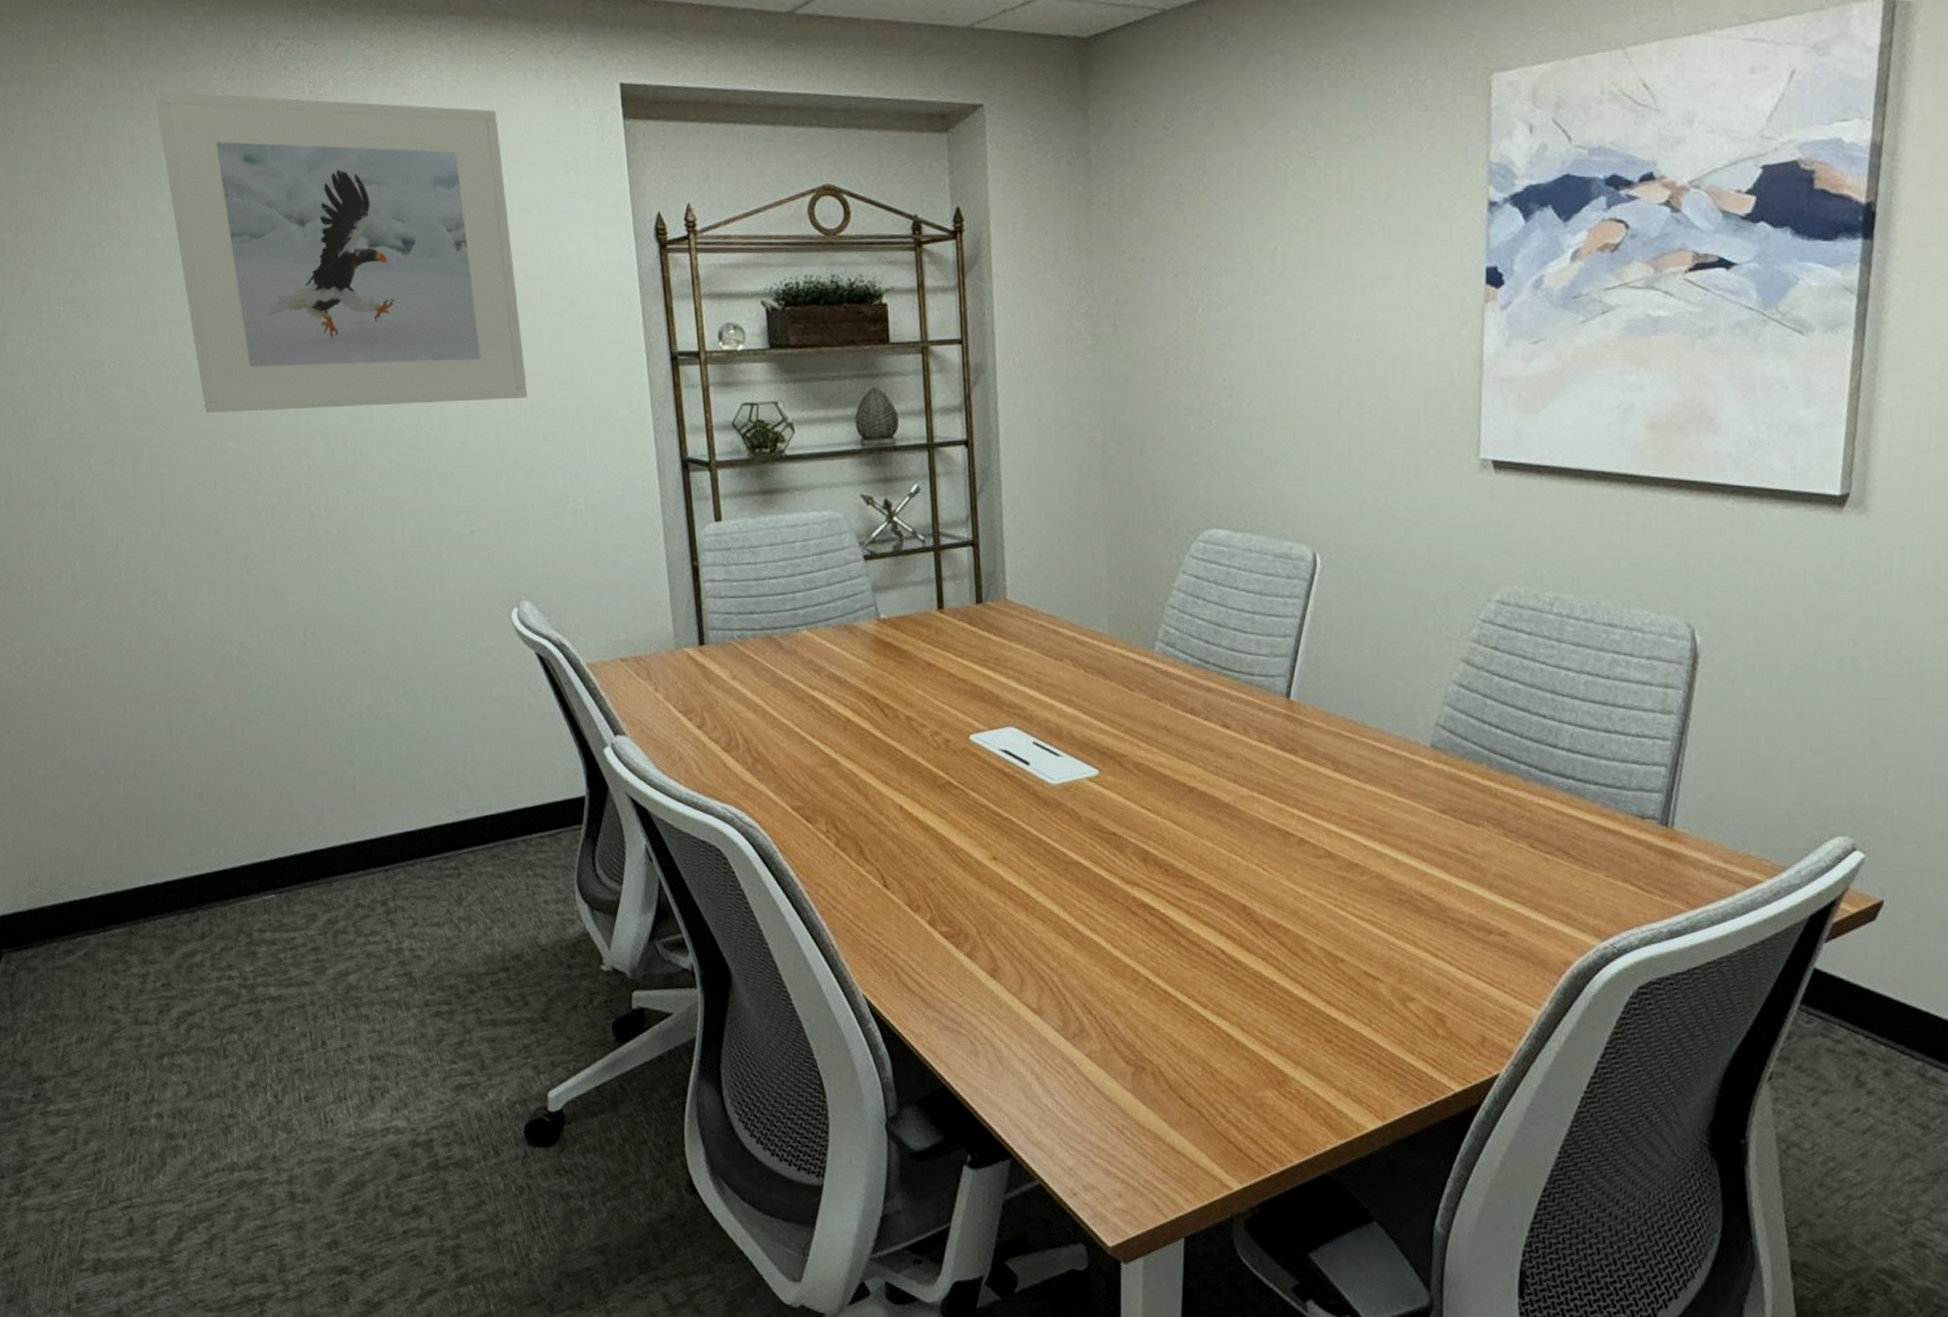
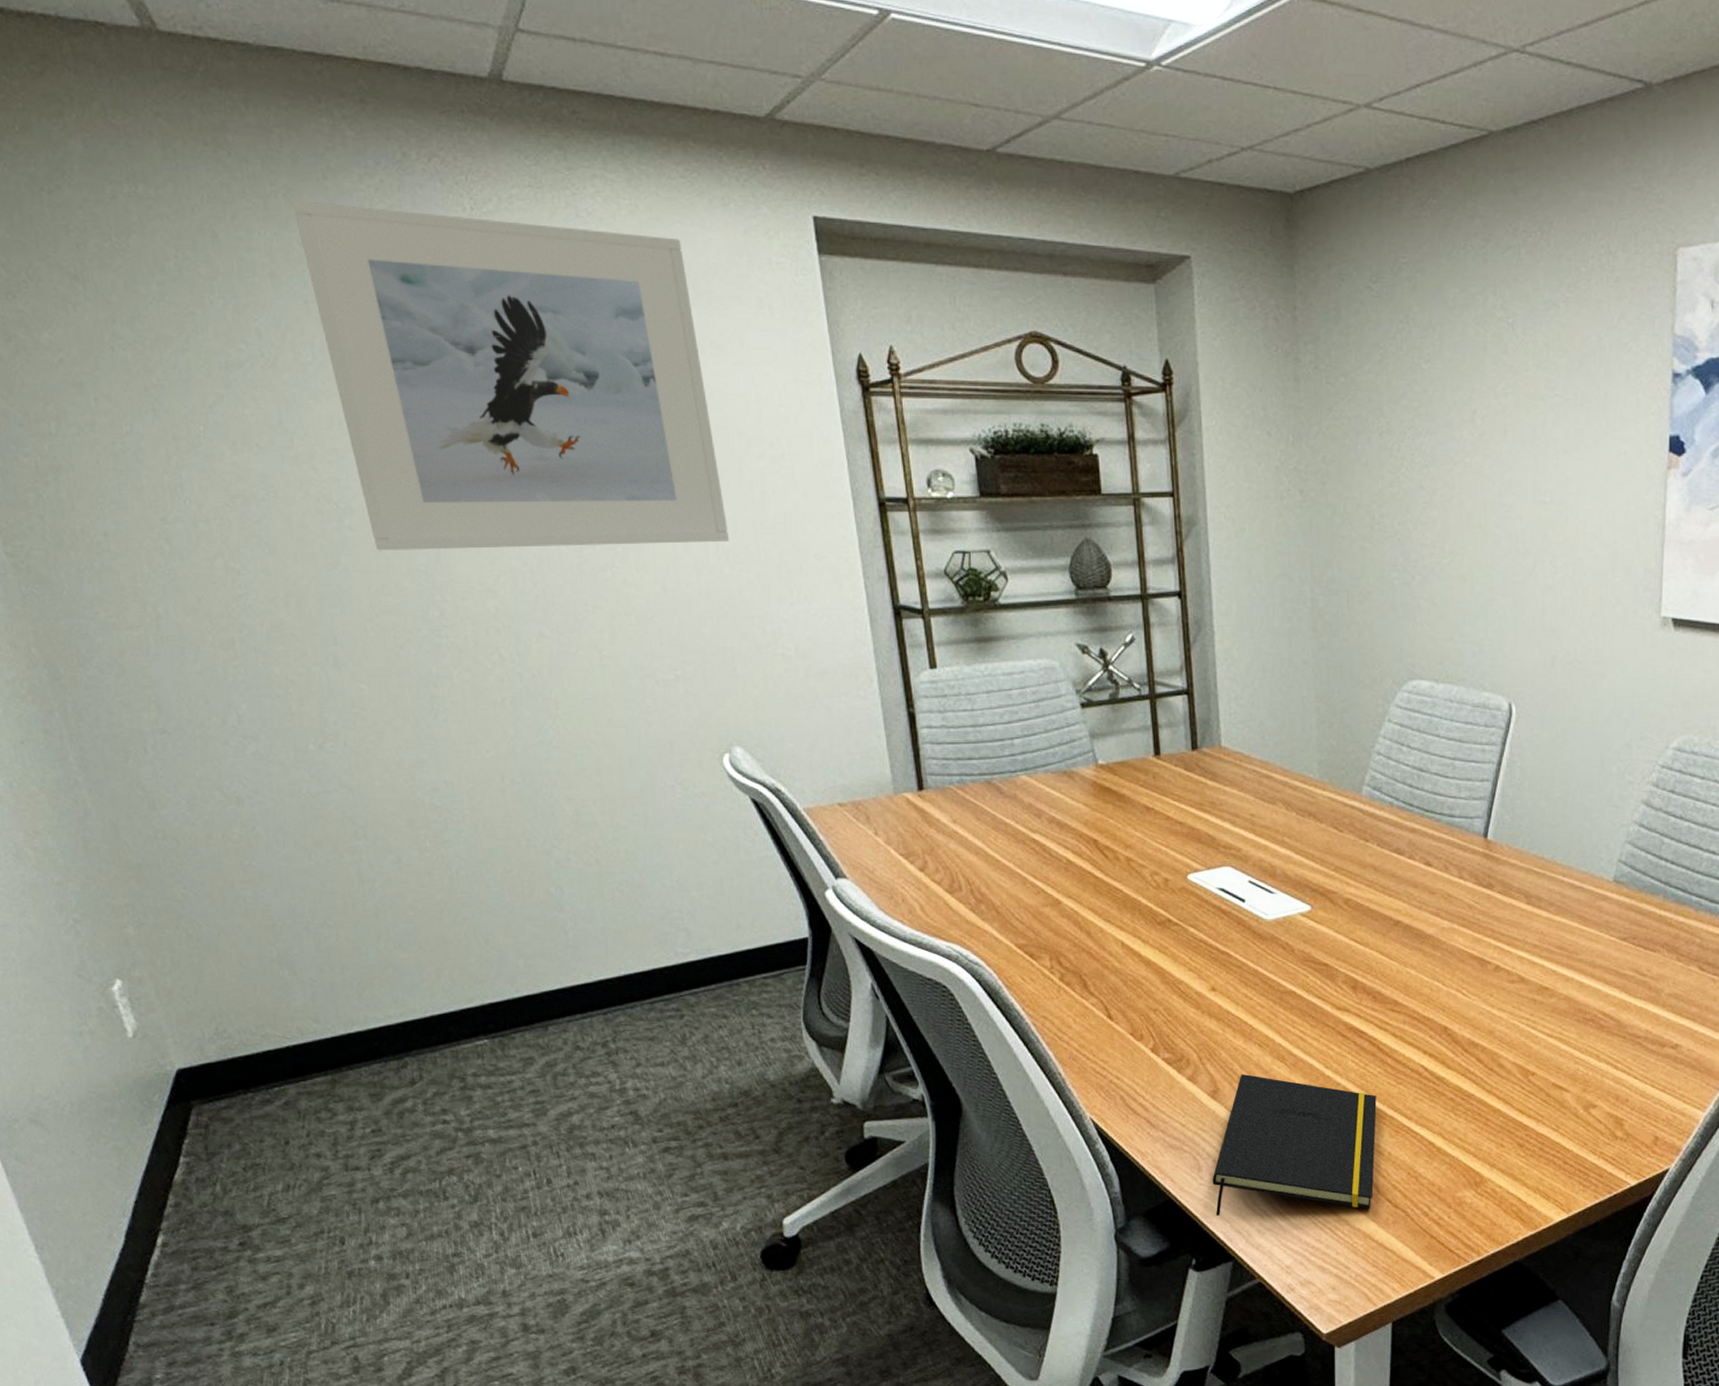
notepad: none [990,952,1169,1108] -> present [1212,1074,1377,1216]

